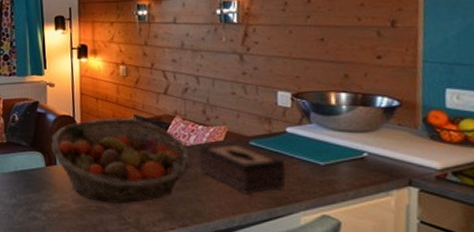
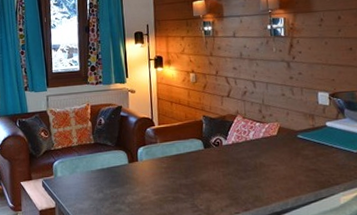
fruit basket: present [51,118,193,203] -> none [133,118,253,193]
tissue box: present [197,142,287,195] -> none [256,136,328,180]

